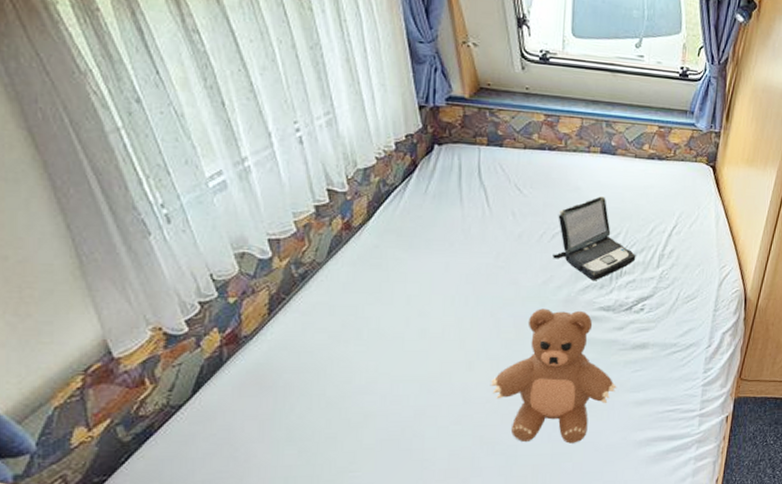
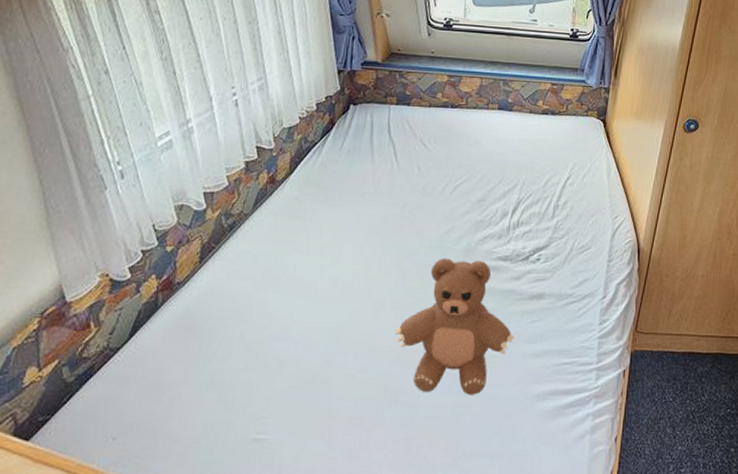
laptop: present [553,196,636,281] -> none [454,150,532,232]

